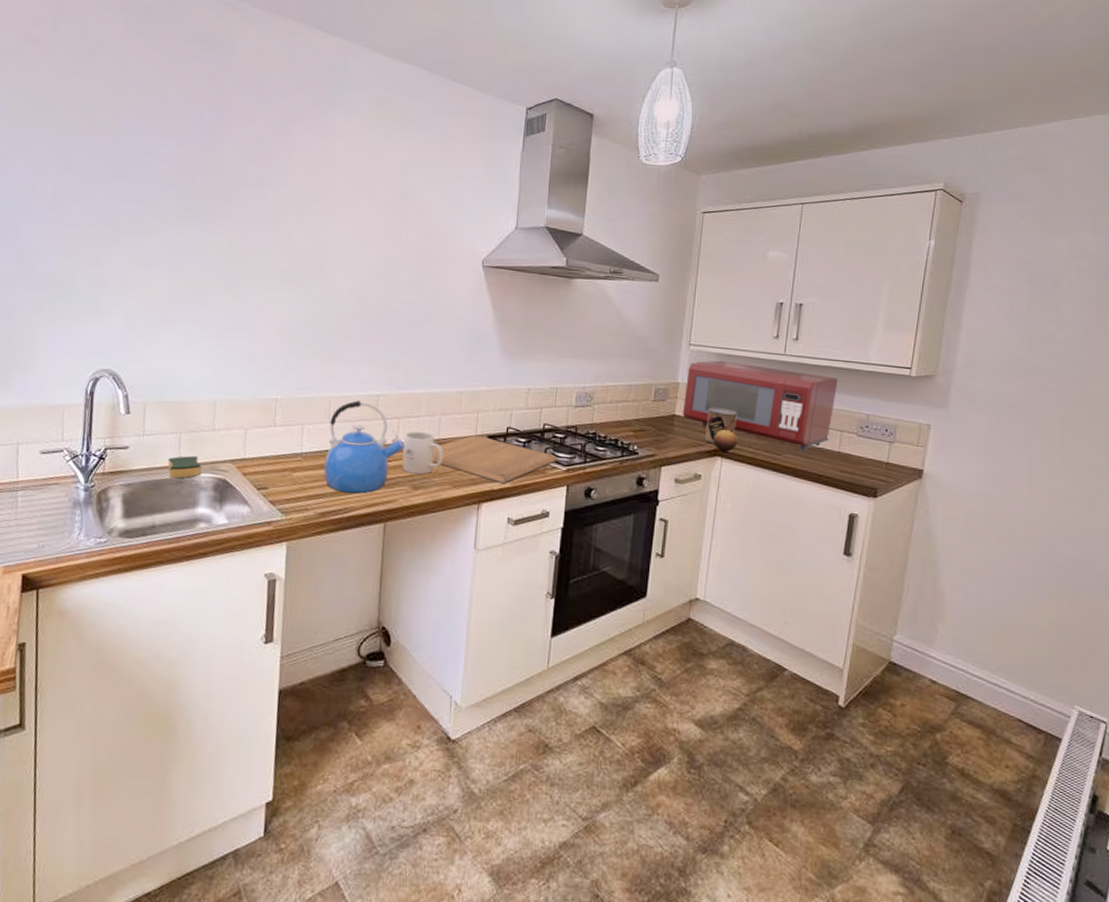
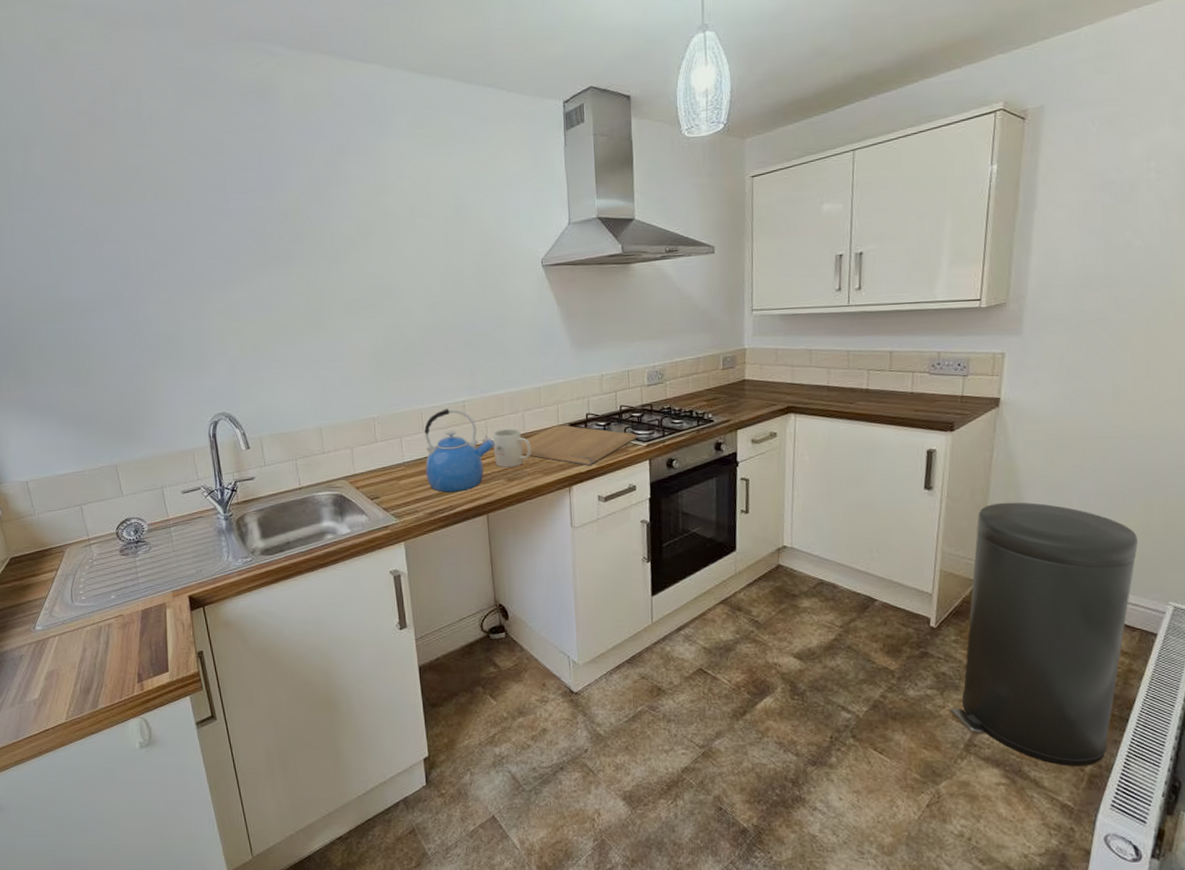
sponge: present [167,455,201,479] -> none [290,477,319,500]
microwave: present [682,360,838,452] -> none [752,320,906,397]
tin can: present [704,408,737,444] -> none [776,367,806,402]
fruit: present [713,429,737,452] -> none [785,386,809,408]
pedal bin: none [851,578,1047,881] -> present [950,502,1138,766]

